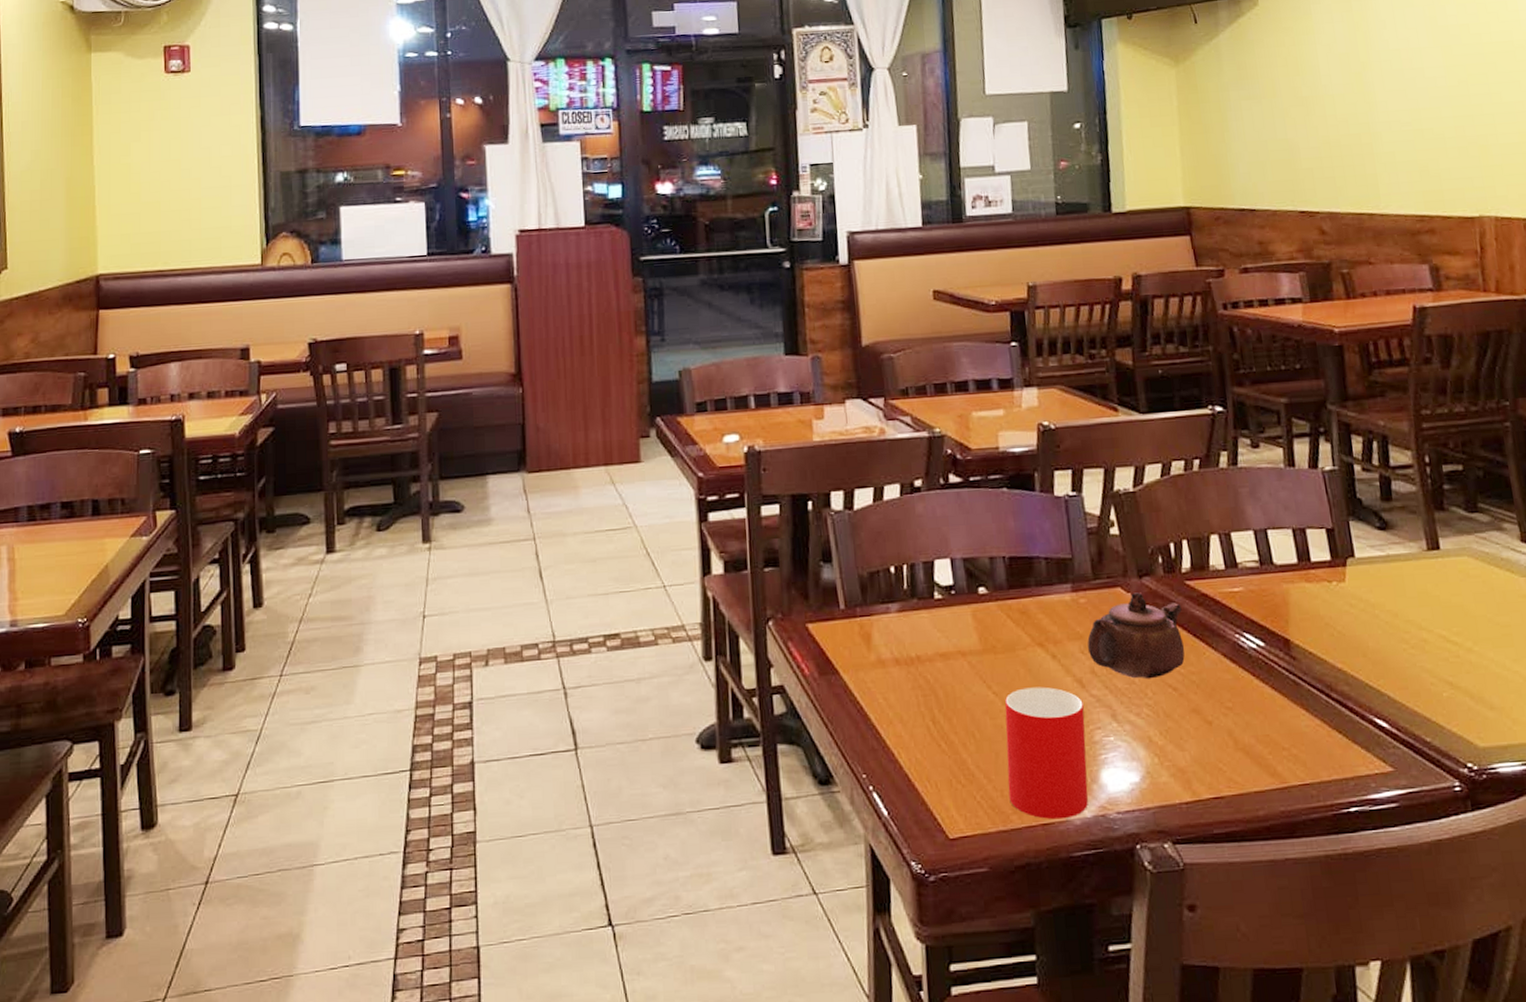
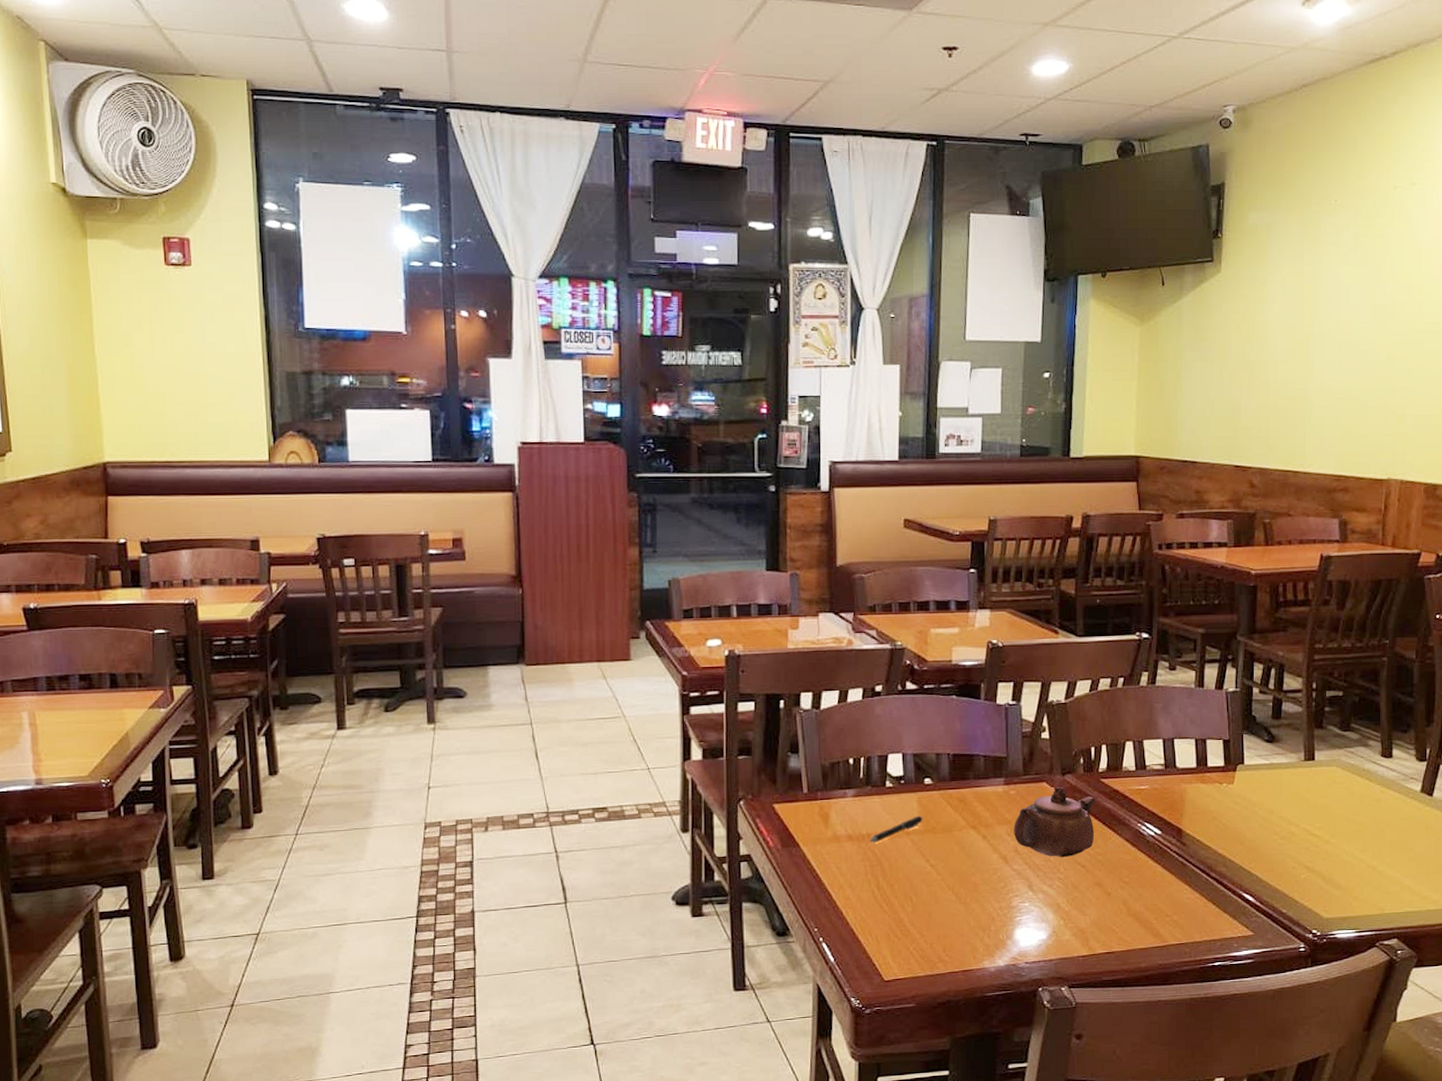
pen: none [918,632,980,667] -> present [868,815,923,843]
cup: present [1004,686,1088,820] -> none [937,861,1006,967]

